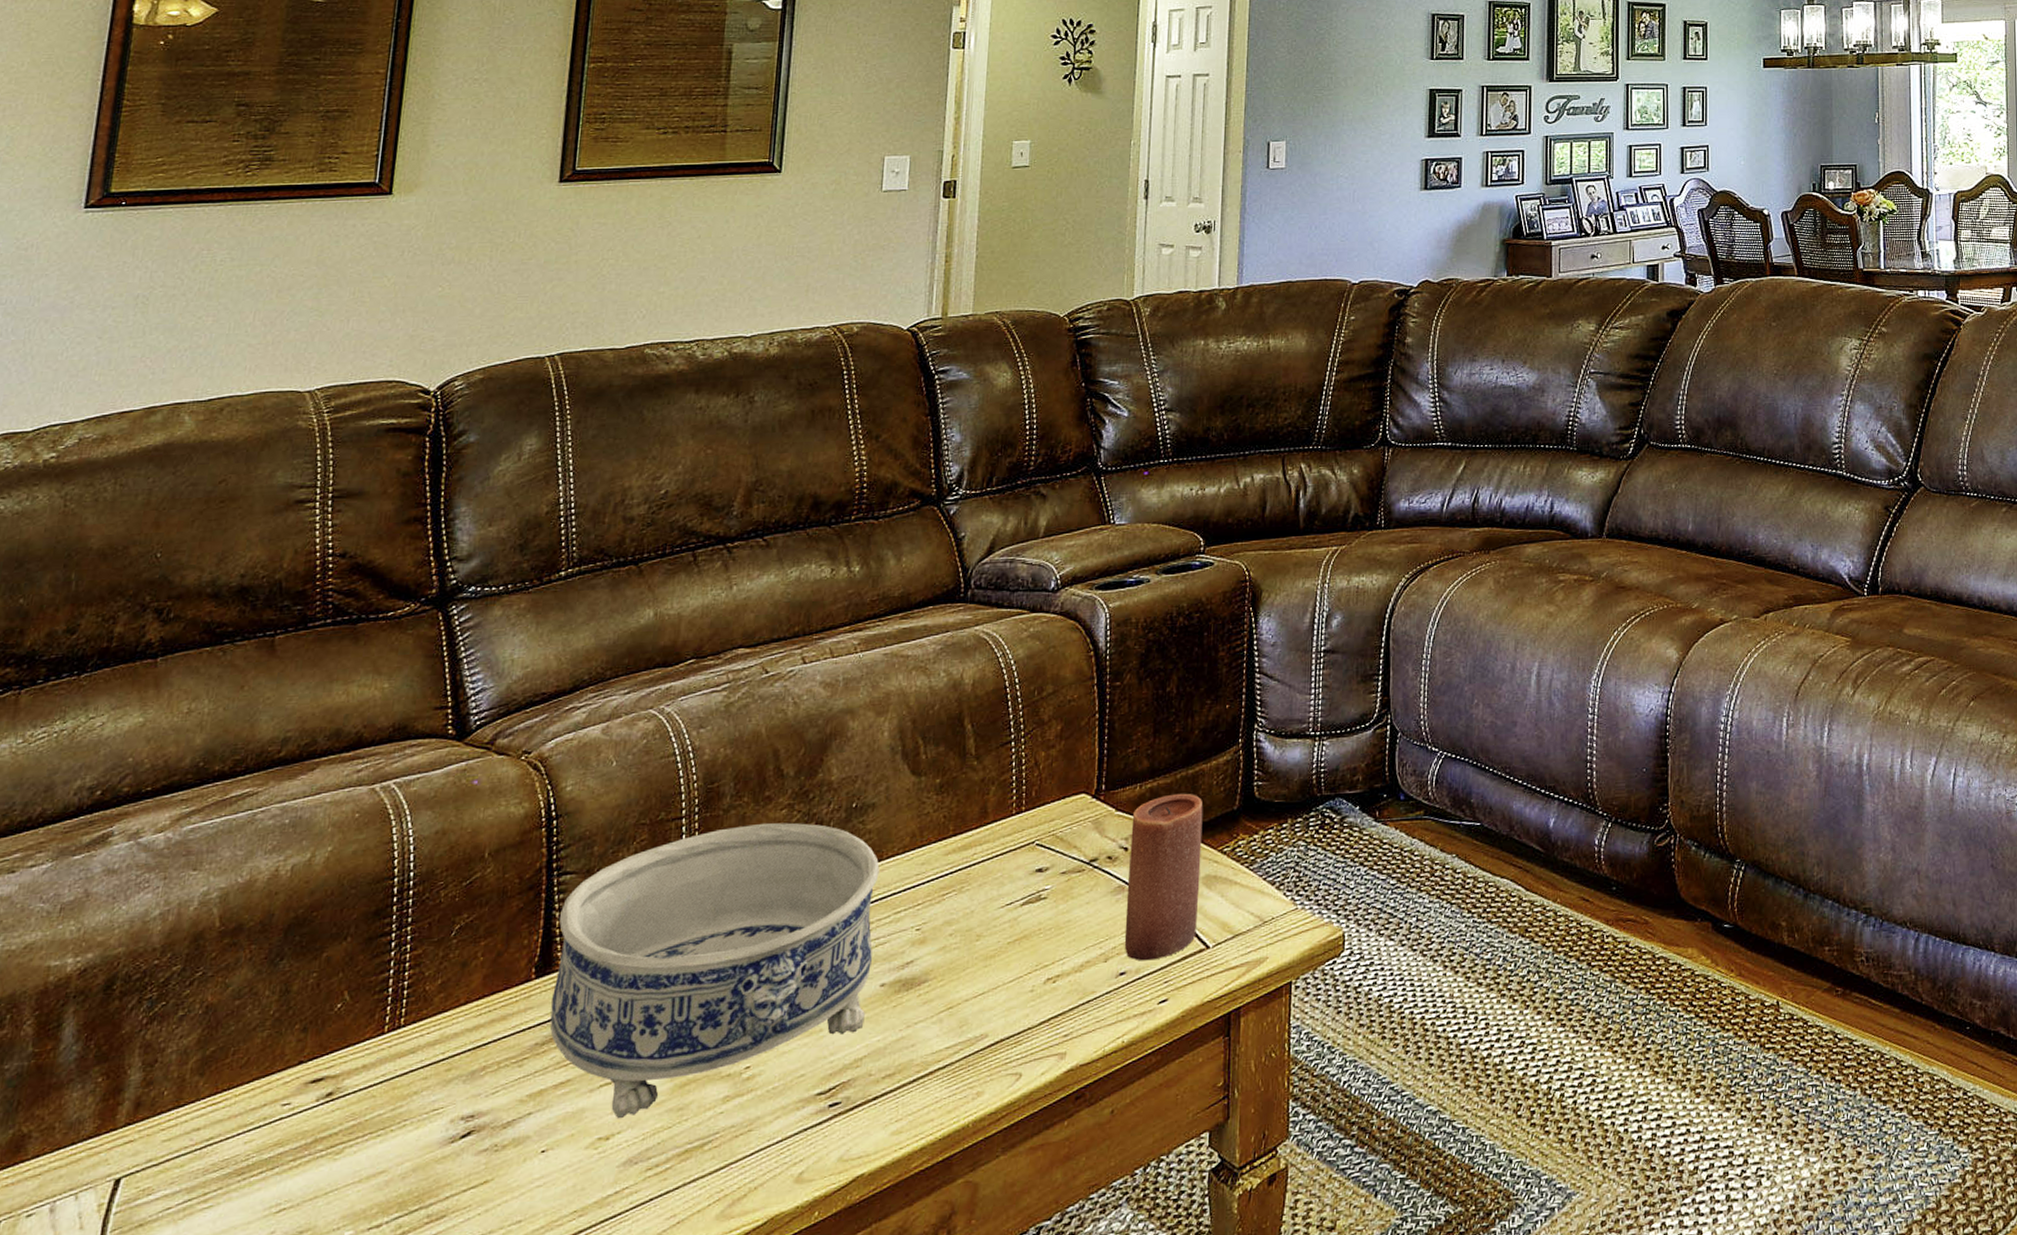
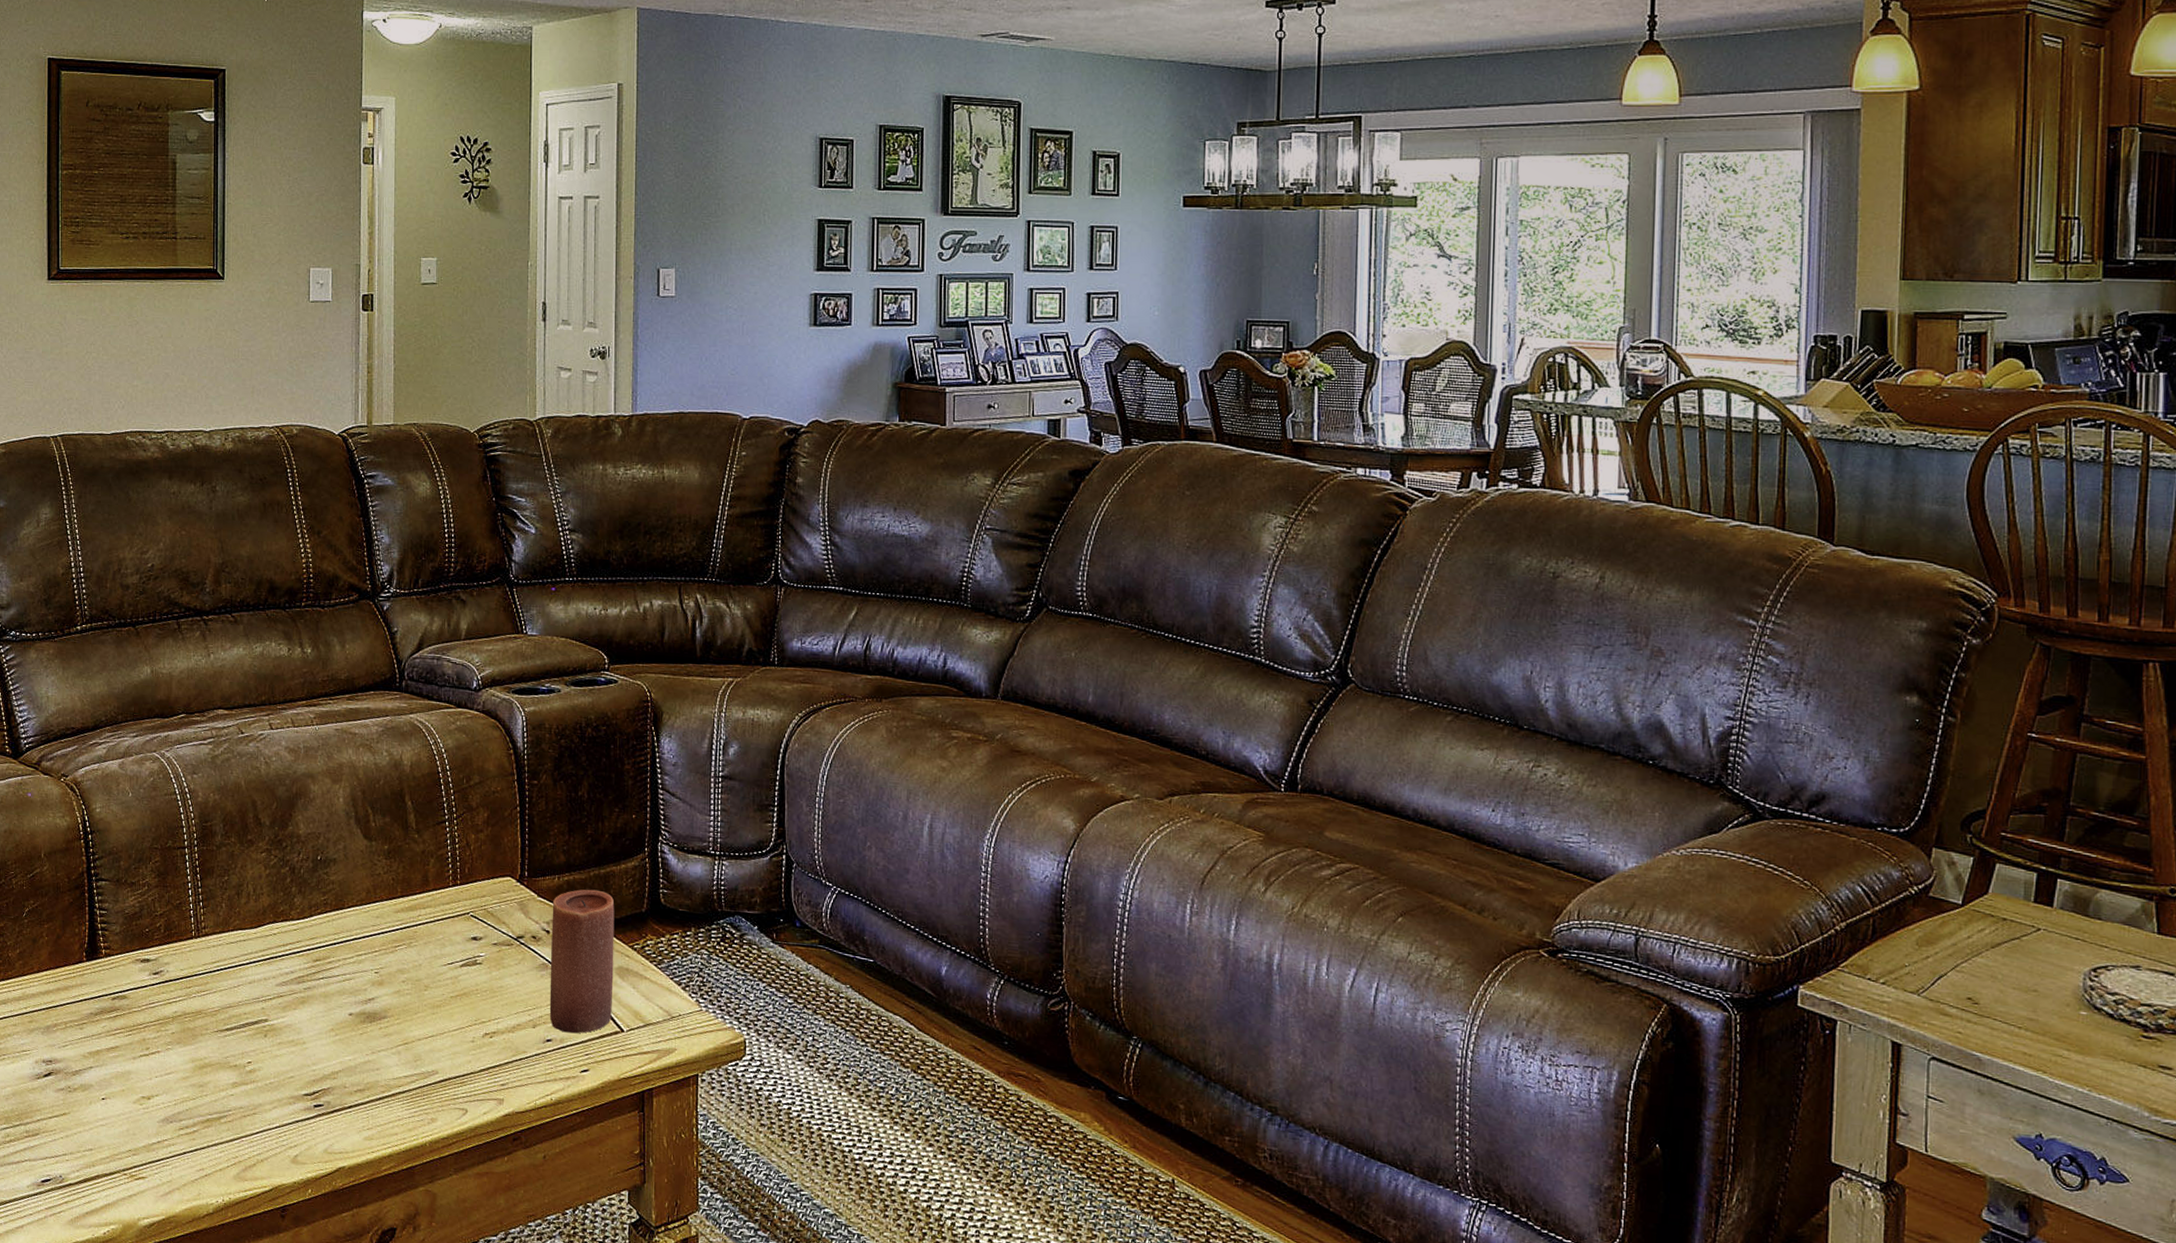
decorative bowl: present [549,822,880,1119] -> none [100,861,343,1085]

